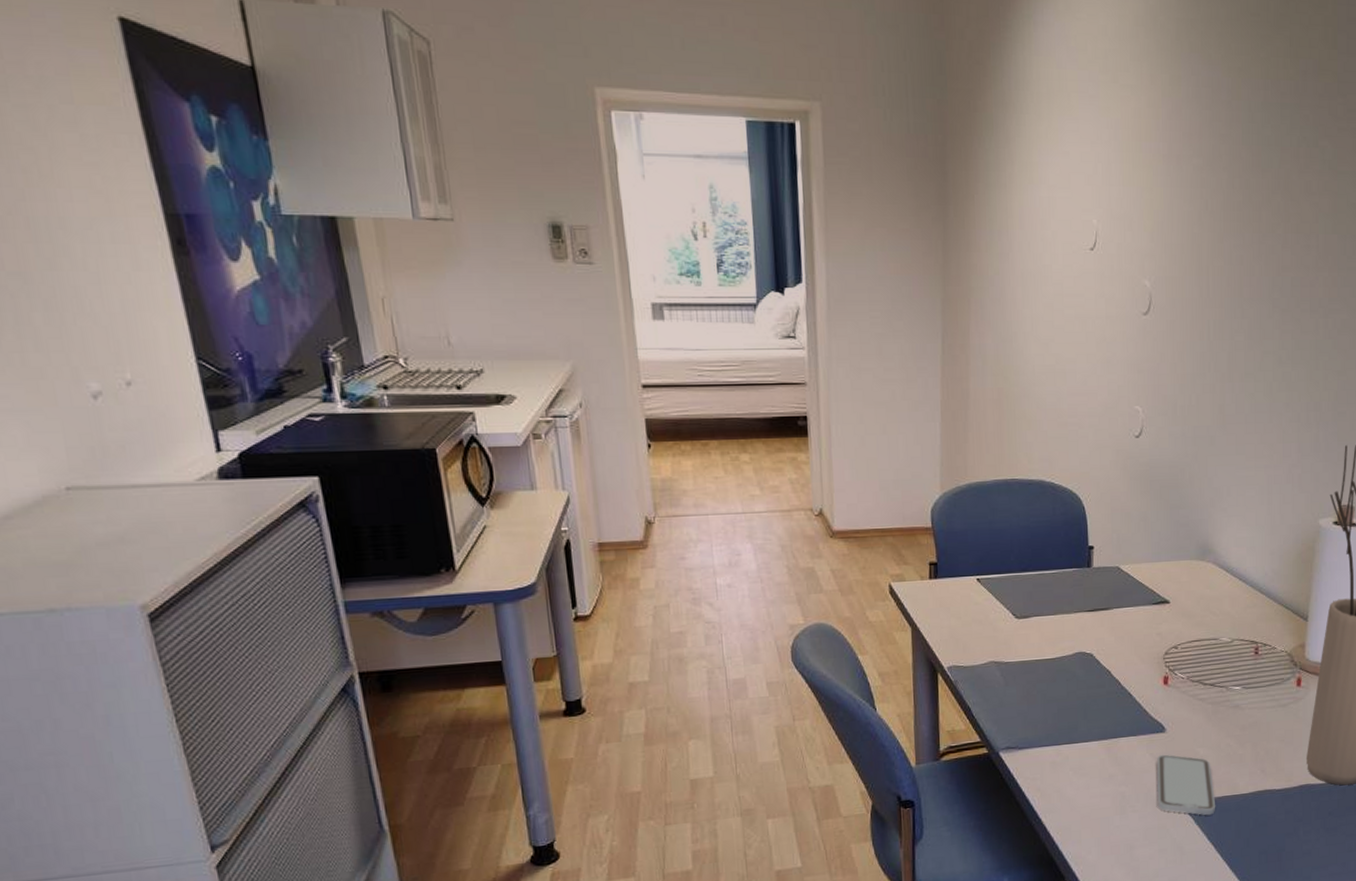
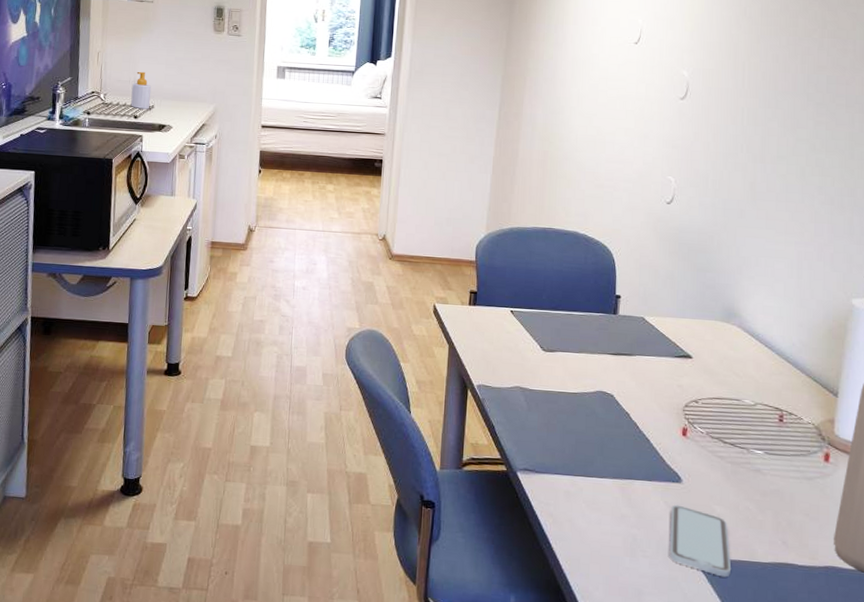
soap bottle: none [444,322,478,375] -> present [130,71,152,109]

